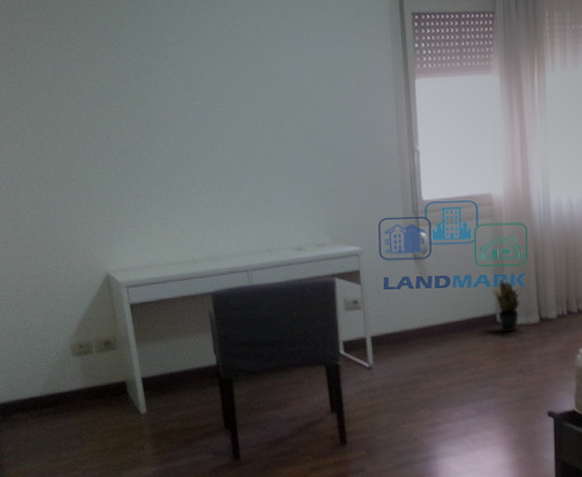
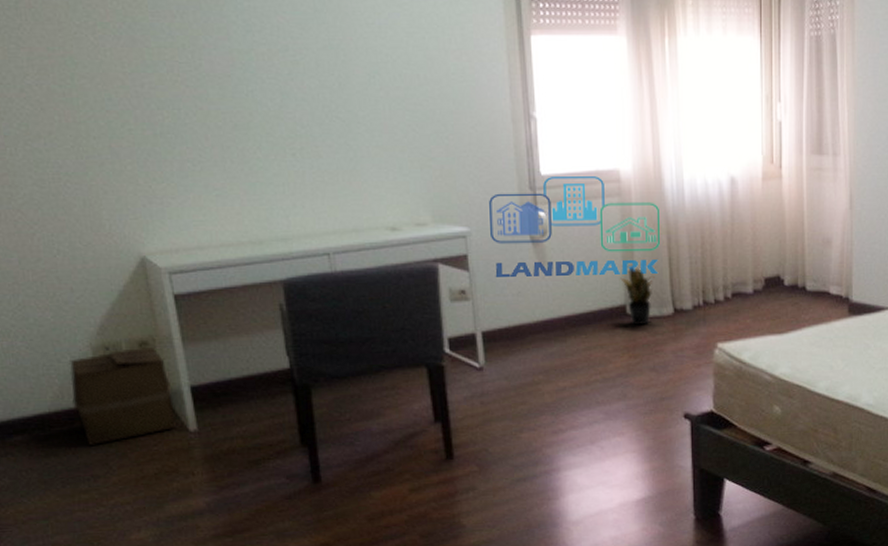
cardboard box: none [55,345,131,422] -> present [70,346,176,445]

